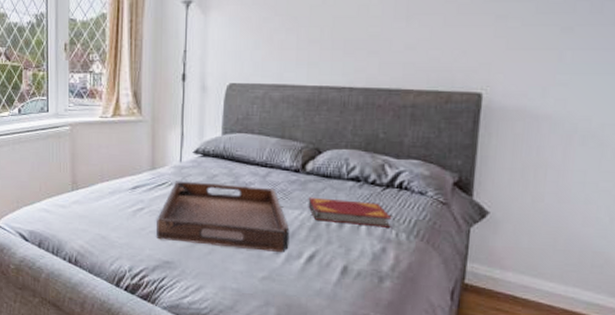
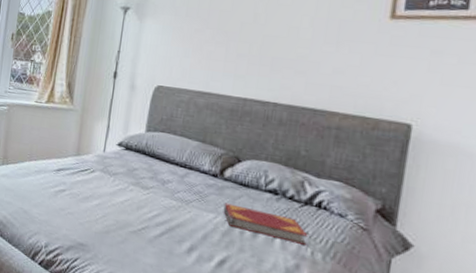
serving tray: present [157,181,290,252] -> none [74,169,203,253]

